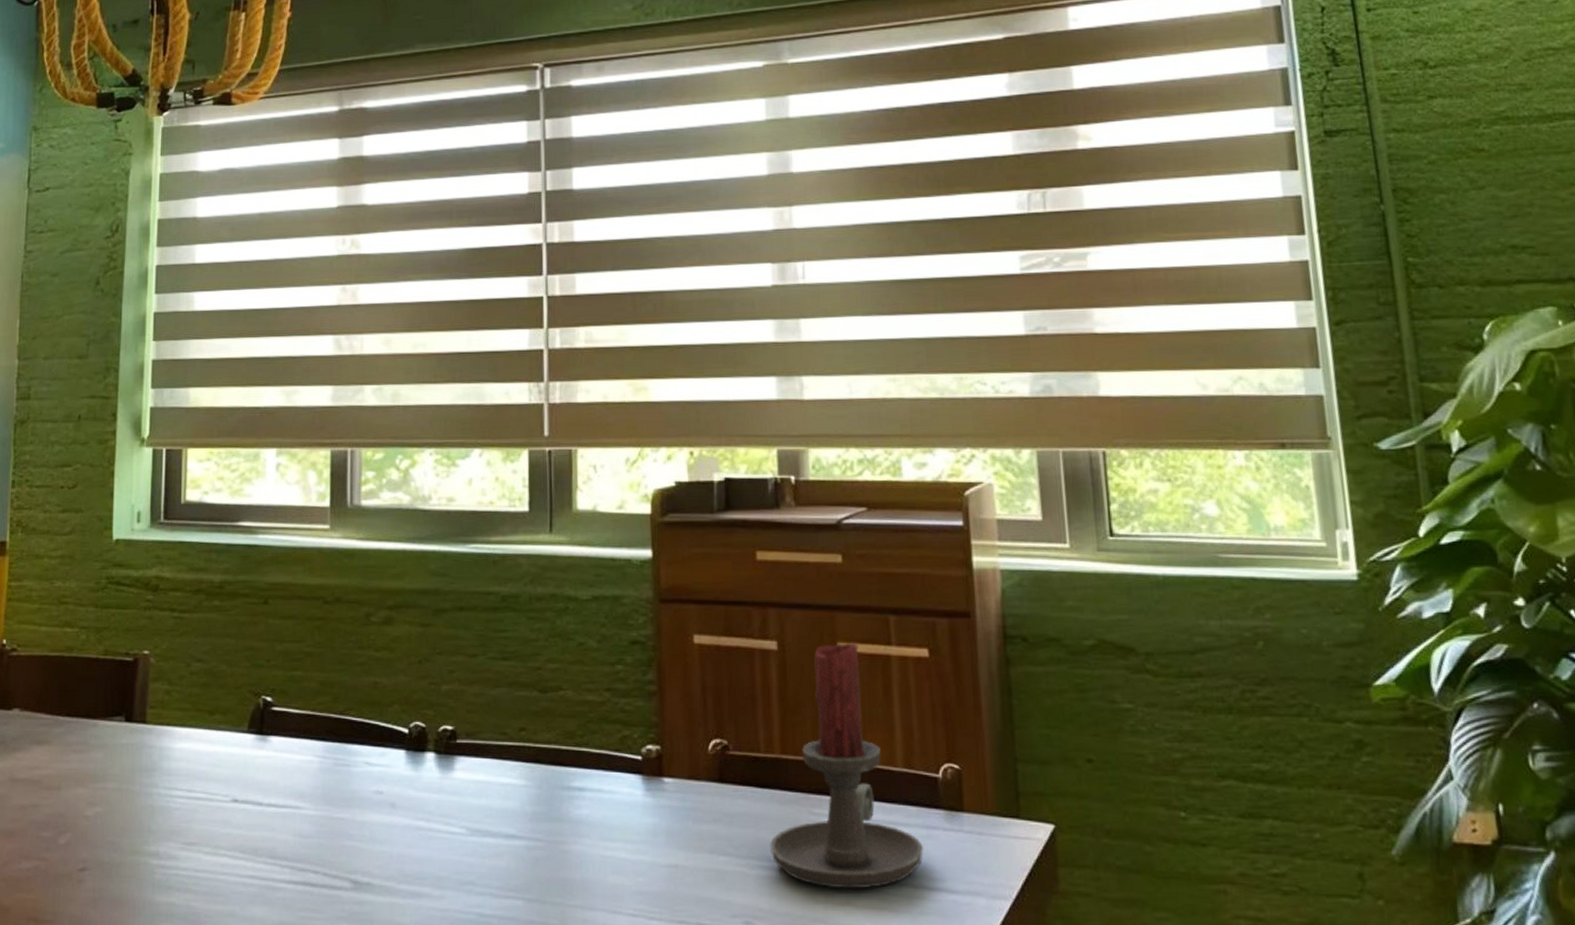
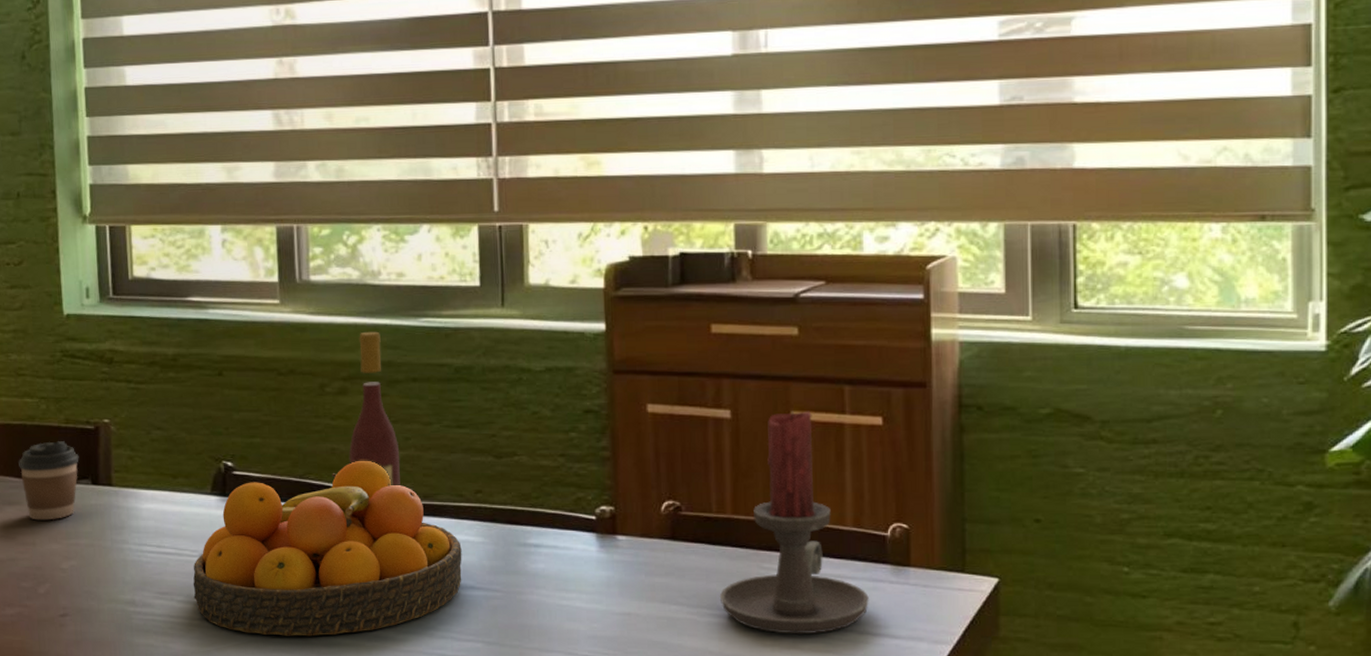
coffee cup: none [52,674,115,762] -> present [18,441,79,521]
fruit bowl: none [221,695,504,893] -> present [193,460,462,637]
wine bottle: none [391,558,444,724] -> present [349,331,401,486]

